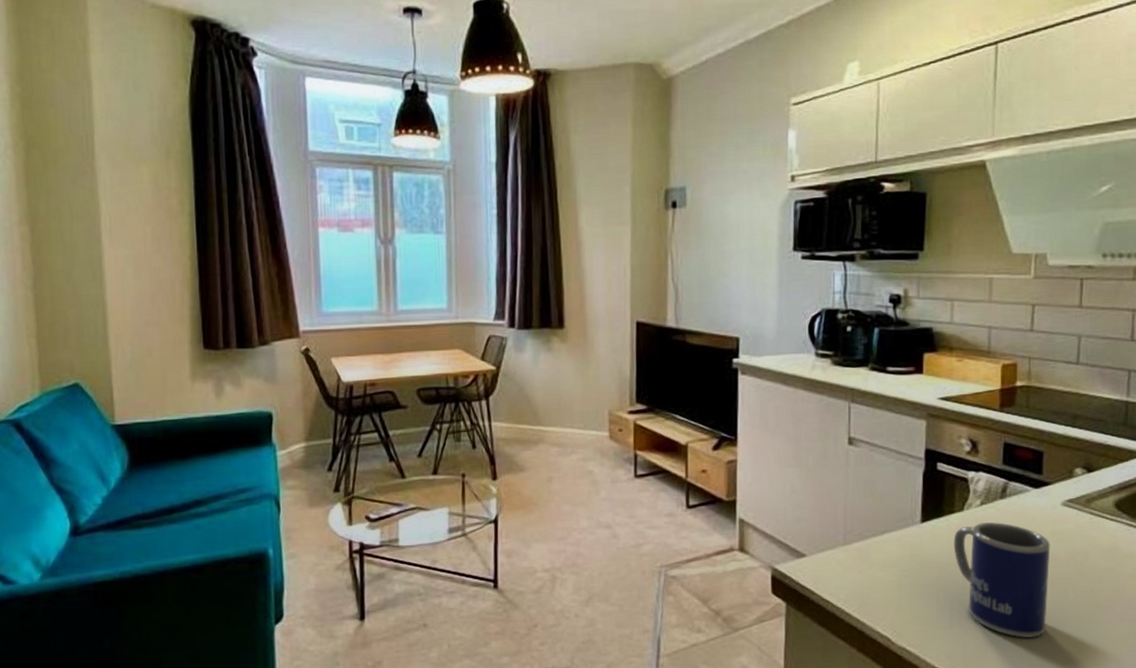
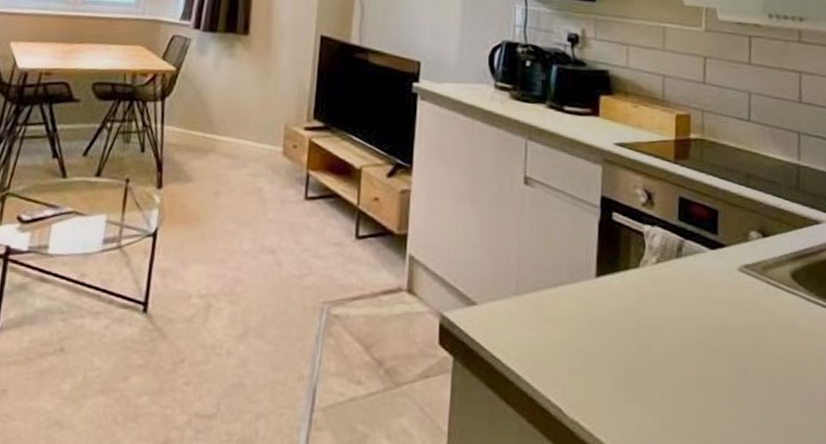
mug: present [953,522,1050,638] -> none [629,283,728,421]

